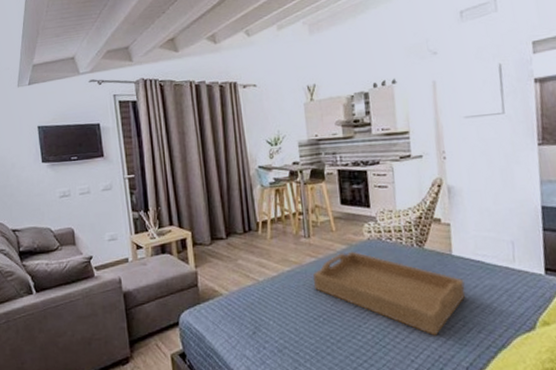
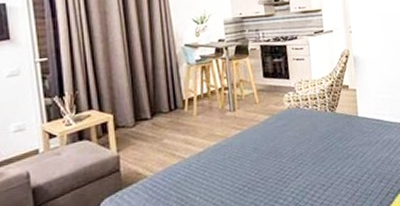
serving tray: present [313,251,466,336] -> none [239,120,370,190]

